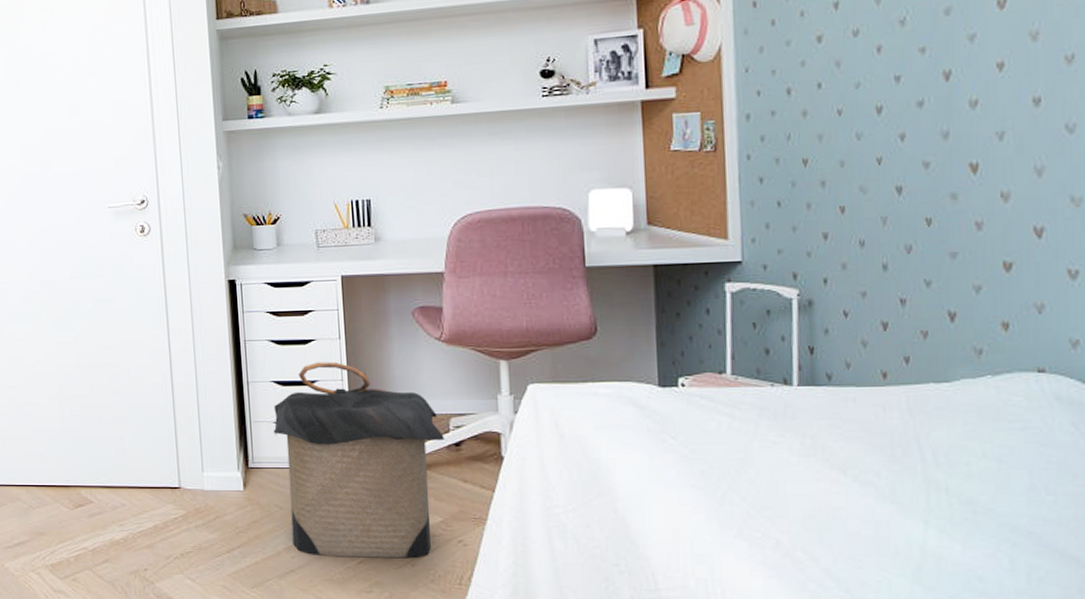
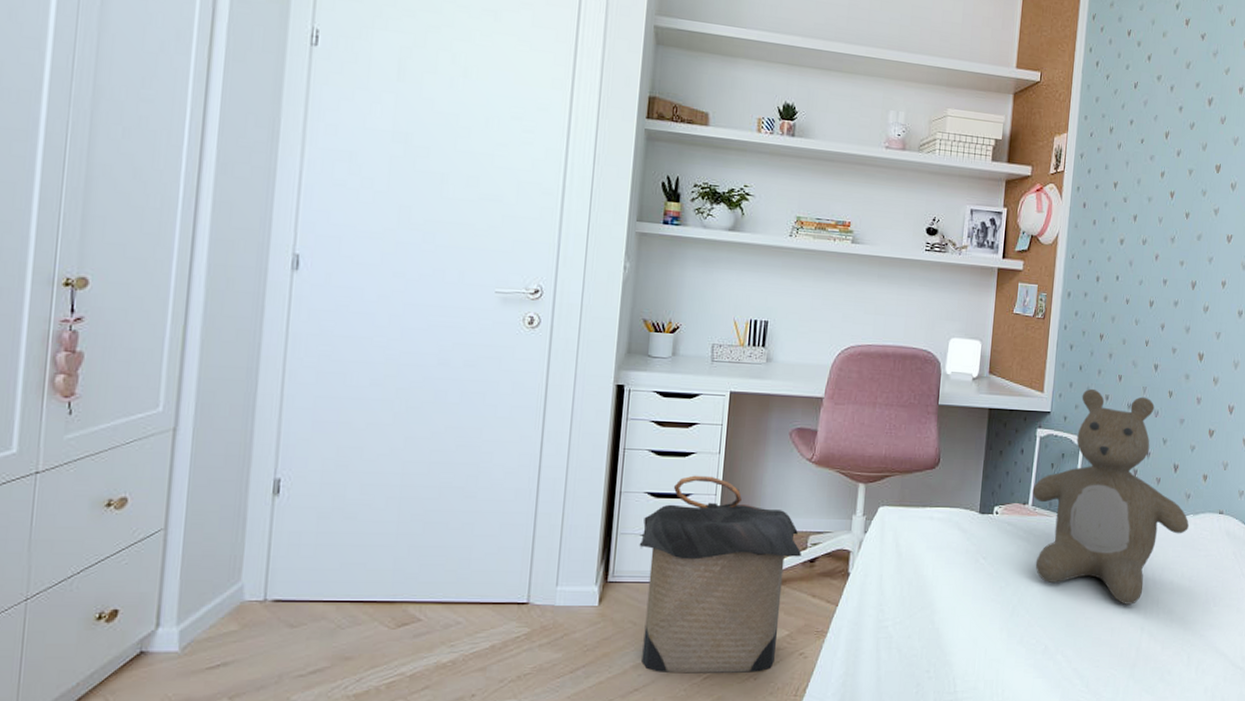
teddy bear: none [729,227,986,492] -> present [1032,388,1189,605]

